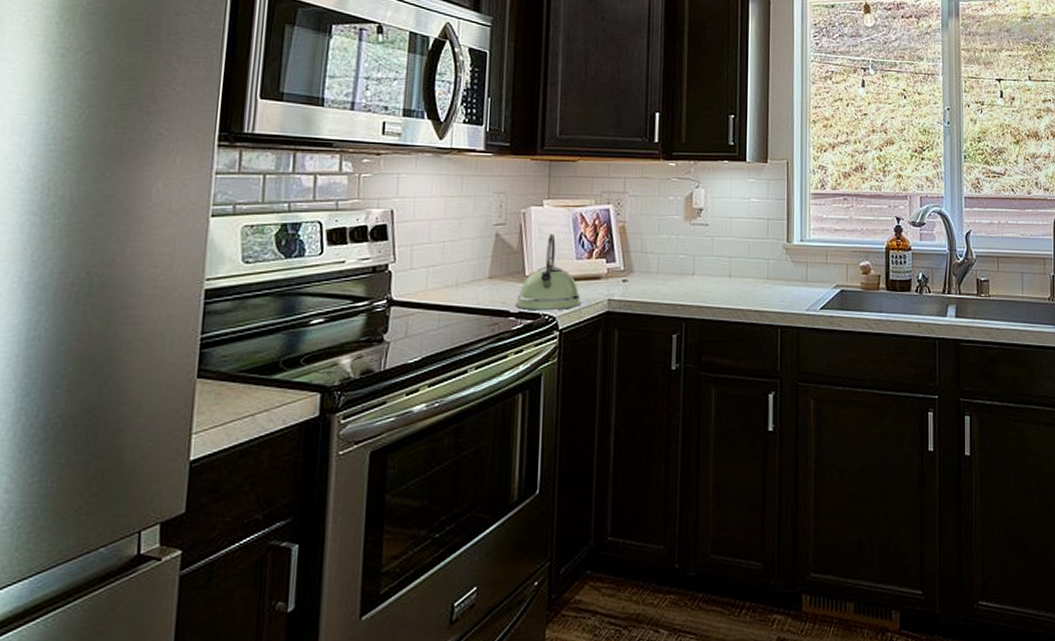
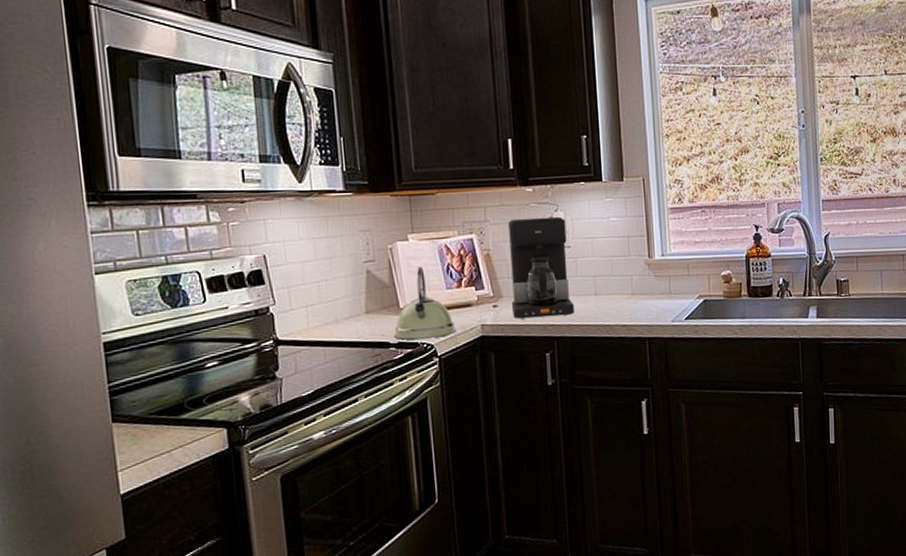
coffee maker: none [641,192,708,296] -> present [508,216,575,319]

